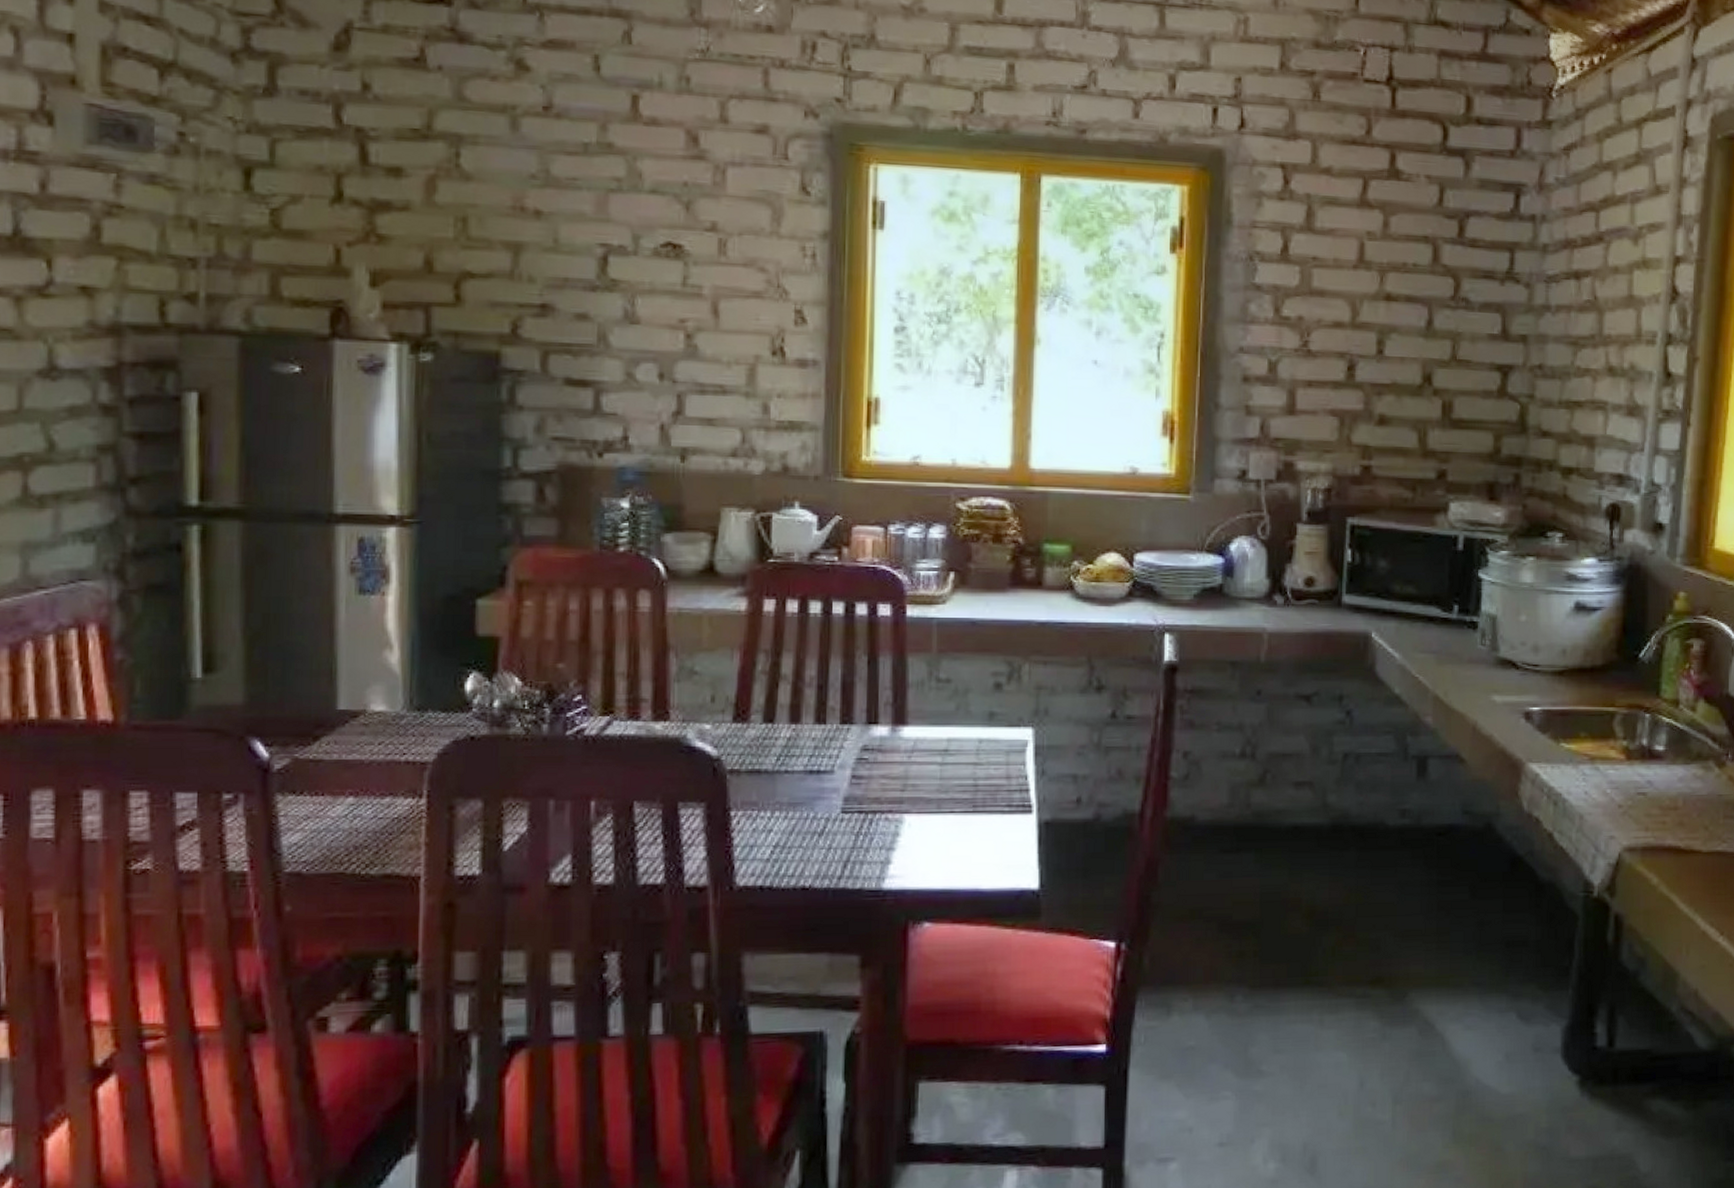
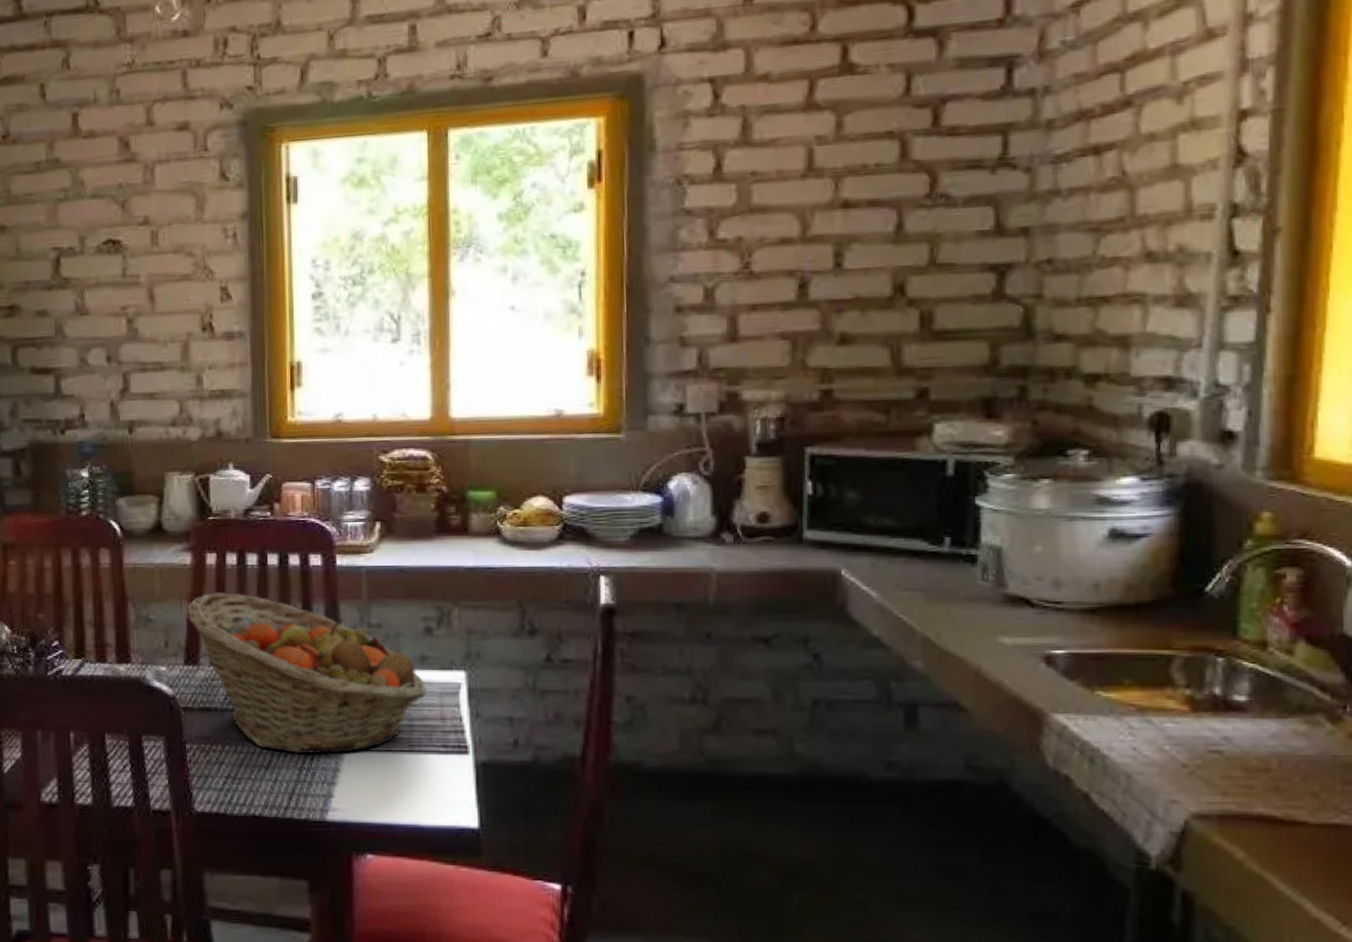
fruit basket: none [738,642,993,818] -> present [186,592,426,754]

